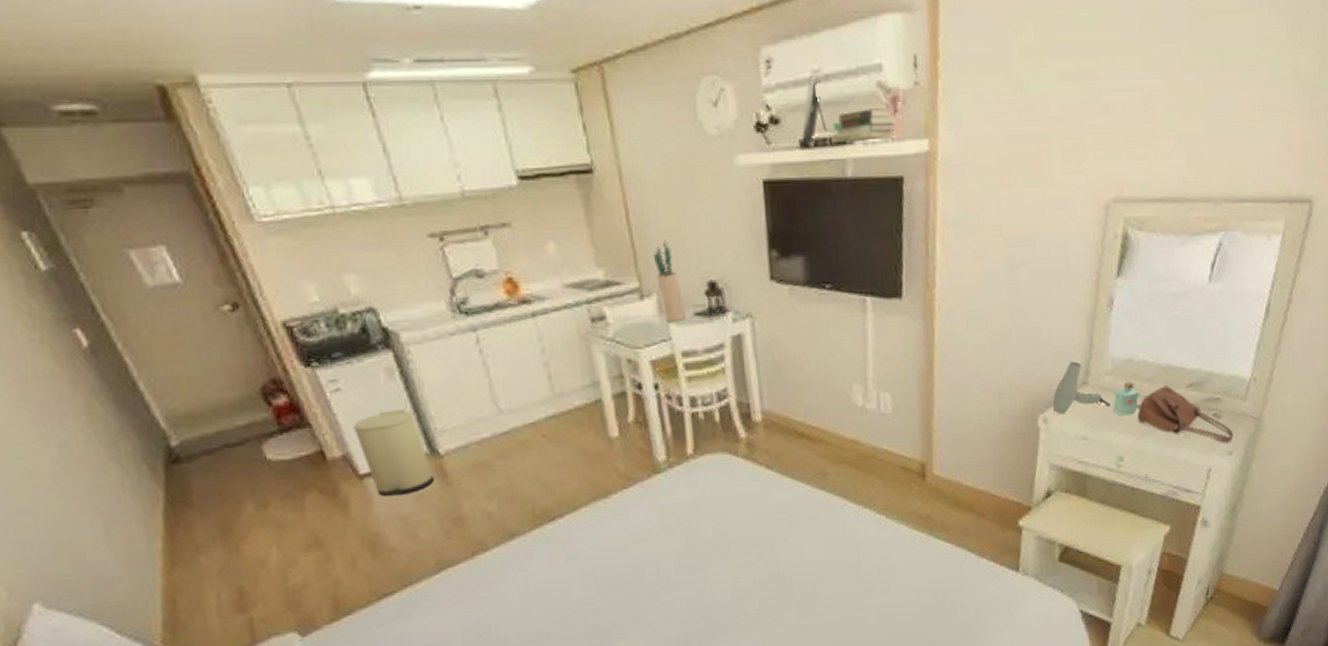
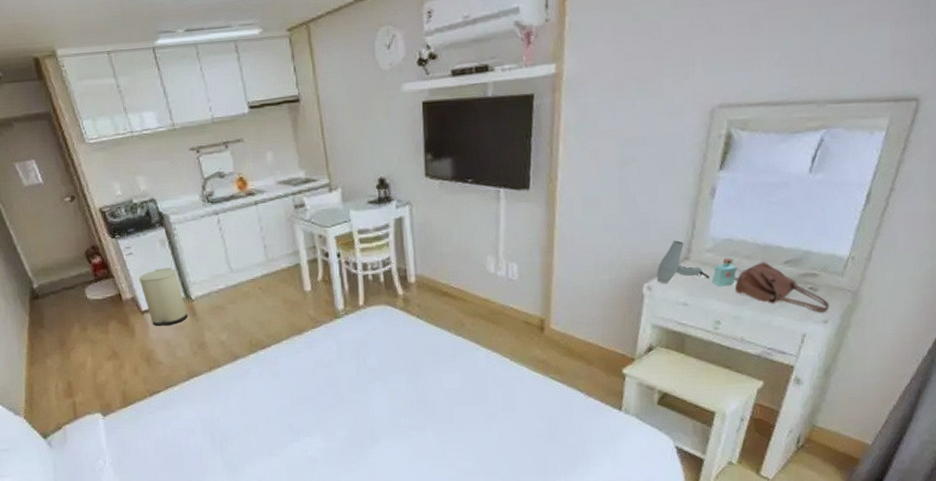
vase: present [652,240,686,323] -> none [339,148,361,209]
picture frame: present [801,75,828,149] -> none [453,20,474,76]
books: present [830,108,897,144] -> none [475,41,530,71]

